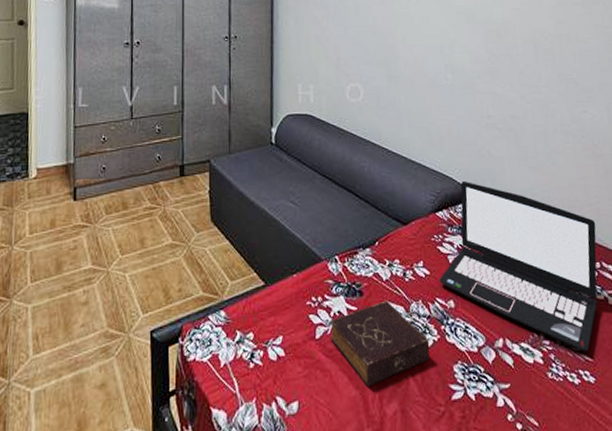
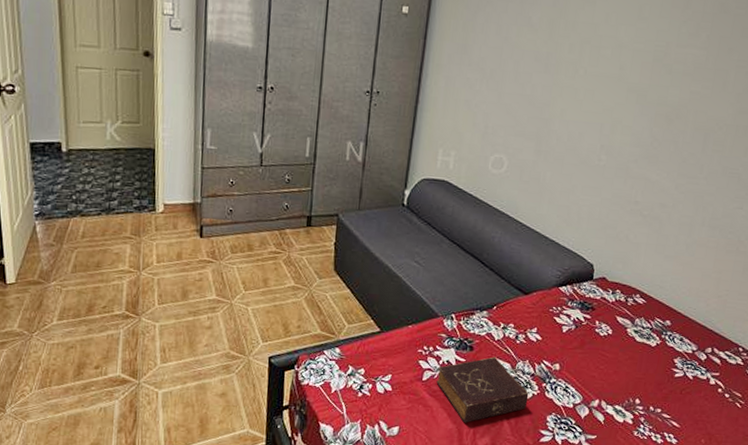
laptop: present [439,180,598,352] -> none [549,261,719,419]

